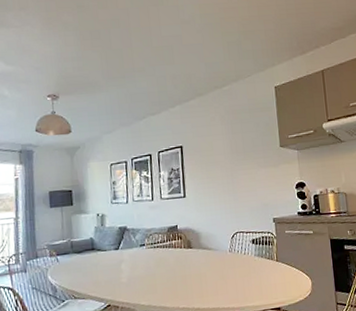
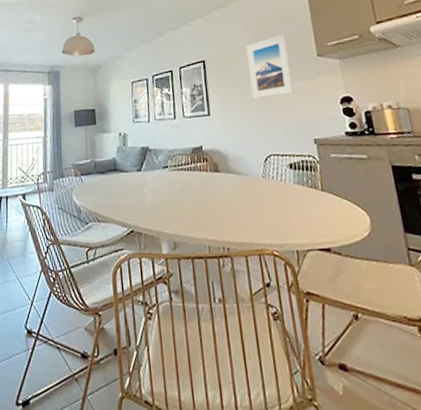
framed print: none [220,125,259,184] -> present [246,34,294,100]

